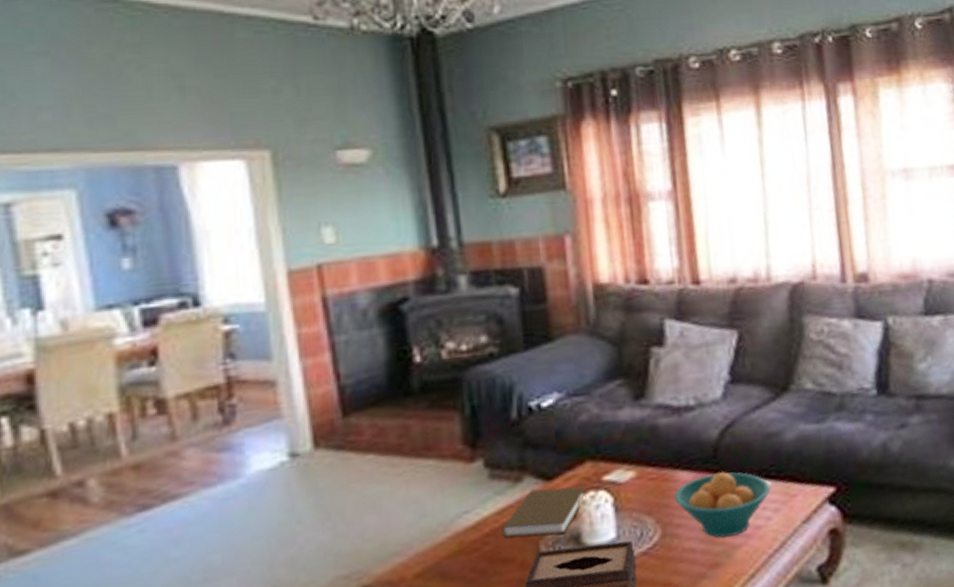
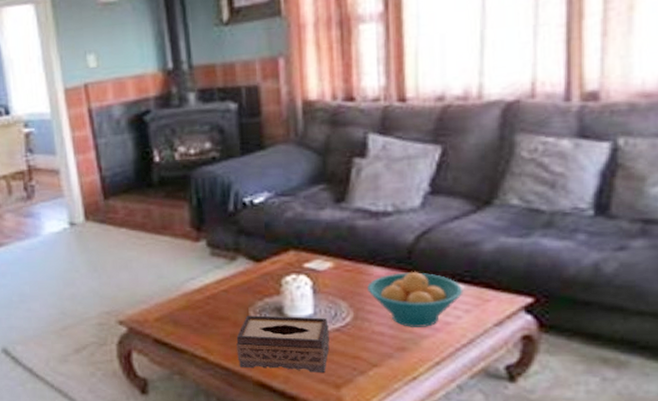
book: present [502,486,587,538] -> none [220,268,289,305]

